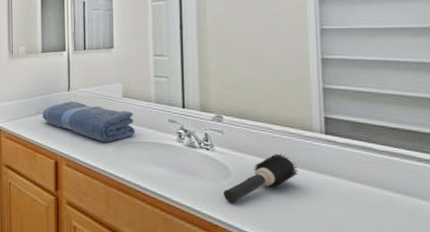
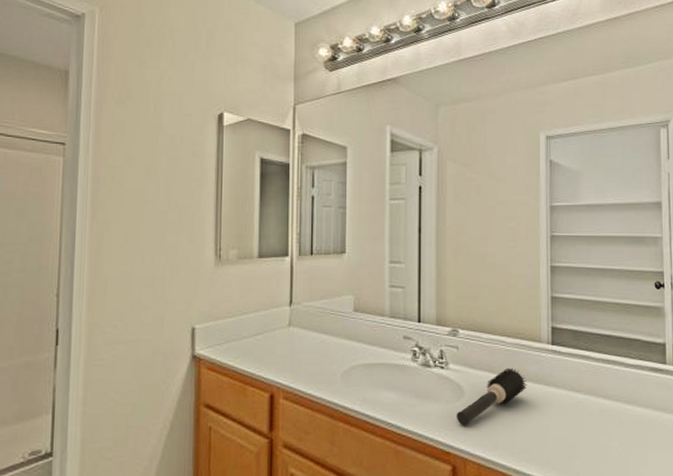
towel: present [42,100,135,143] -> none [256,317,366,367]

